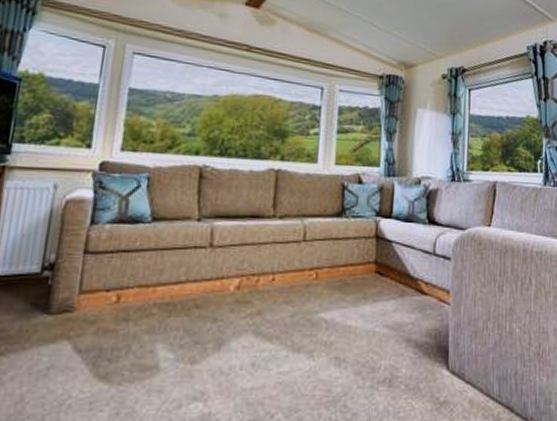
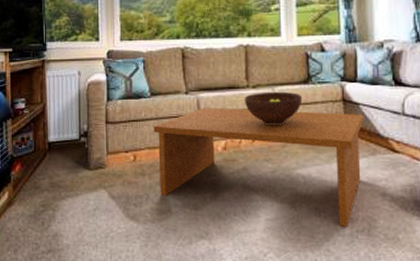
coffee table: none [147,238,396,378] -> present [153,107,364,227]
fruit bowl: none [267,223,334,263] -> present [244,91,303,126]

